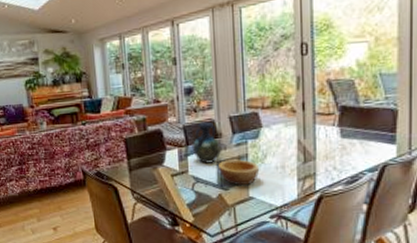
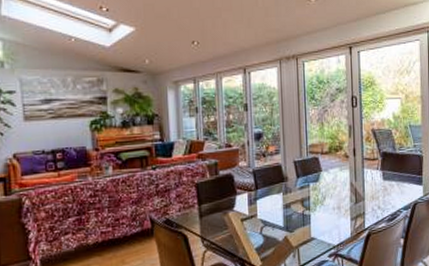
vase: present [193,121,221,163] -> none [261,166,287,207]
bowl: present [218,159,260,185] -> none [284,202,320,227]

